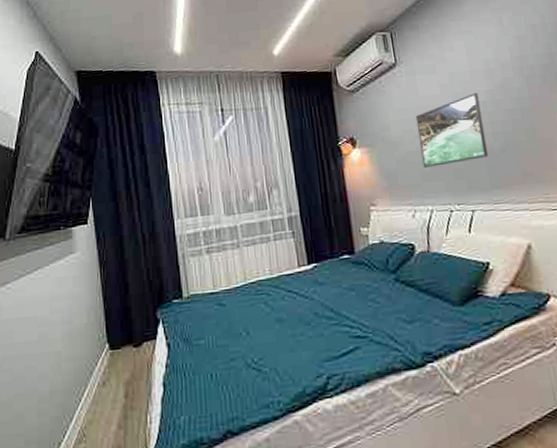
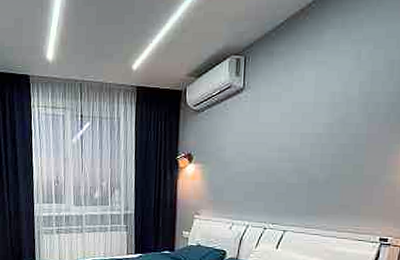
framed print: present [415,92,489,168] -> none [248,124,316,188]

